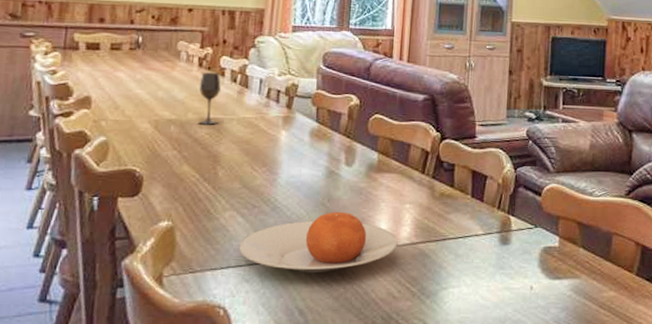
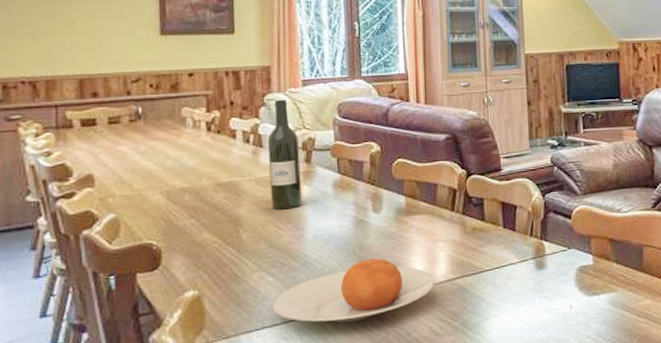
wine glass: present [198,72,221,125] -> none [210,135,236,190]
wine bottle: none [249,42,283,152] -> present [267,99,303,210]

